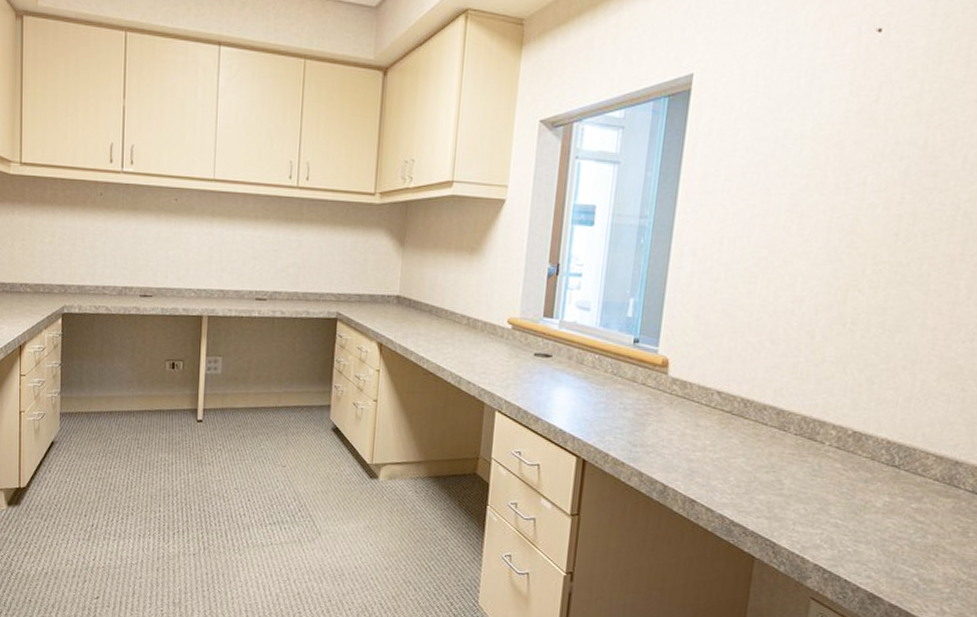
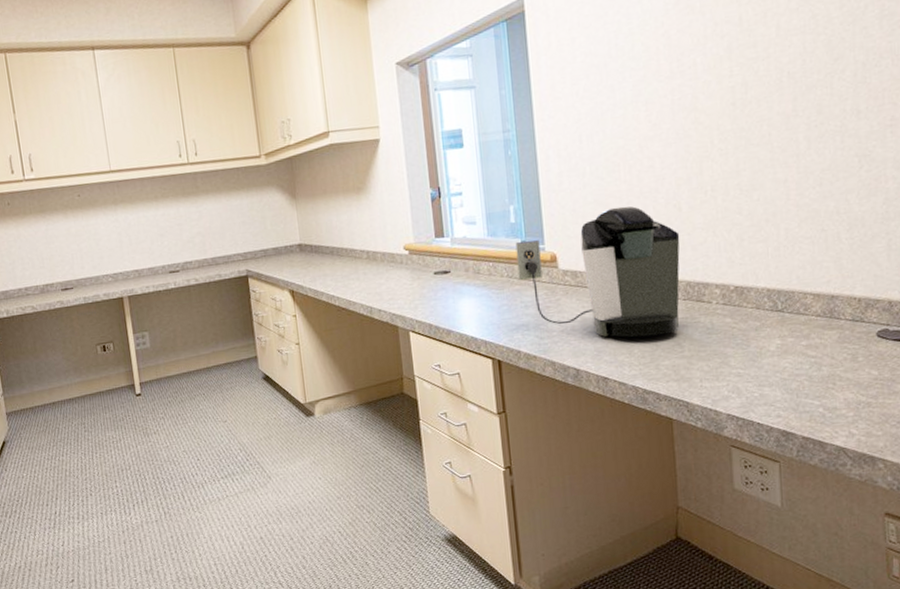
coffee maker: none [623,321,806,468] -> present [515,206,680,338]

